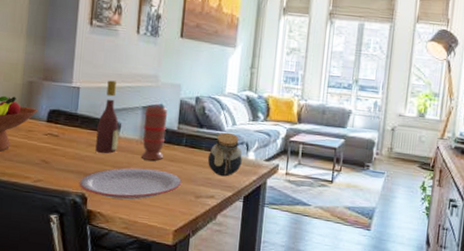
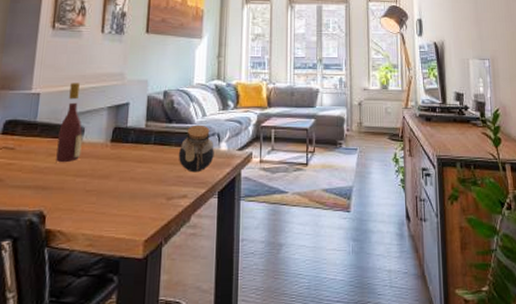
plate: present [79,167,182,200] -> none [36,173,151,212]
spice grinder: present [140,104,168,161] -> none [106,102,135,164]

